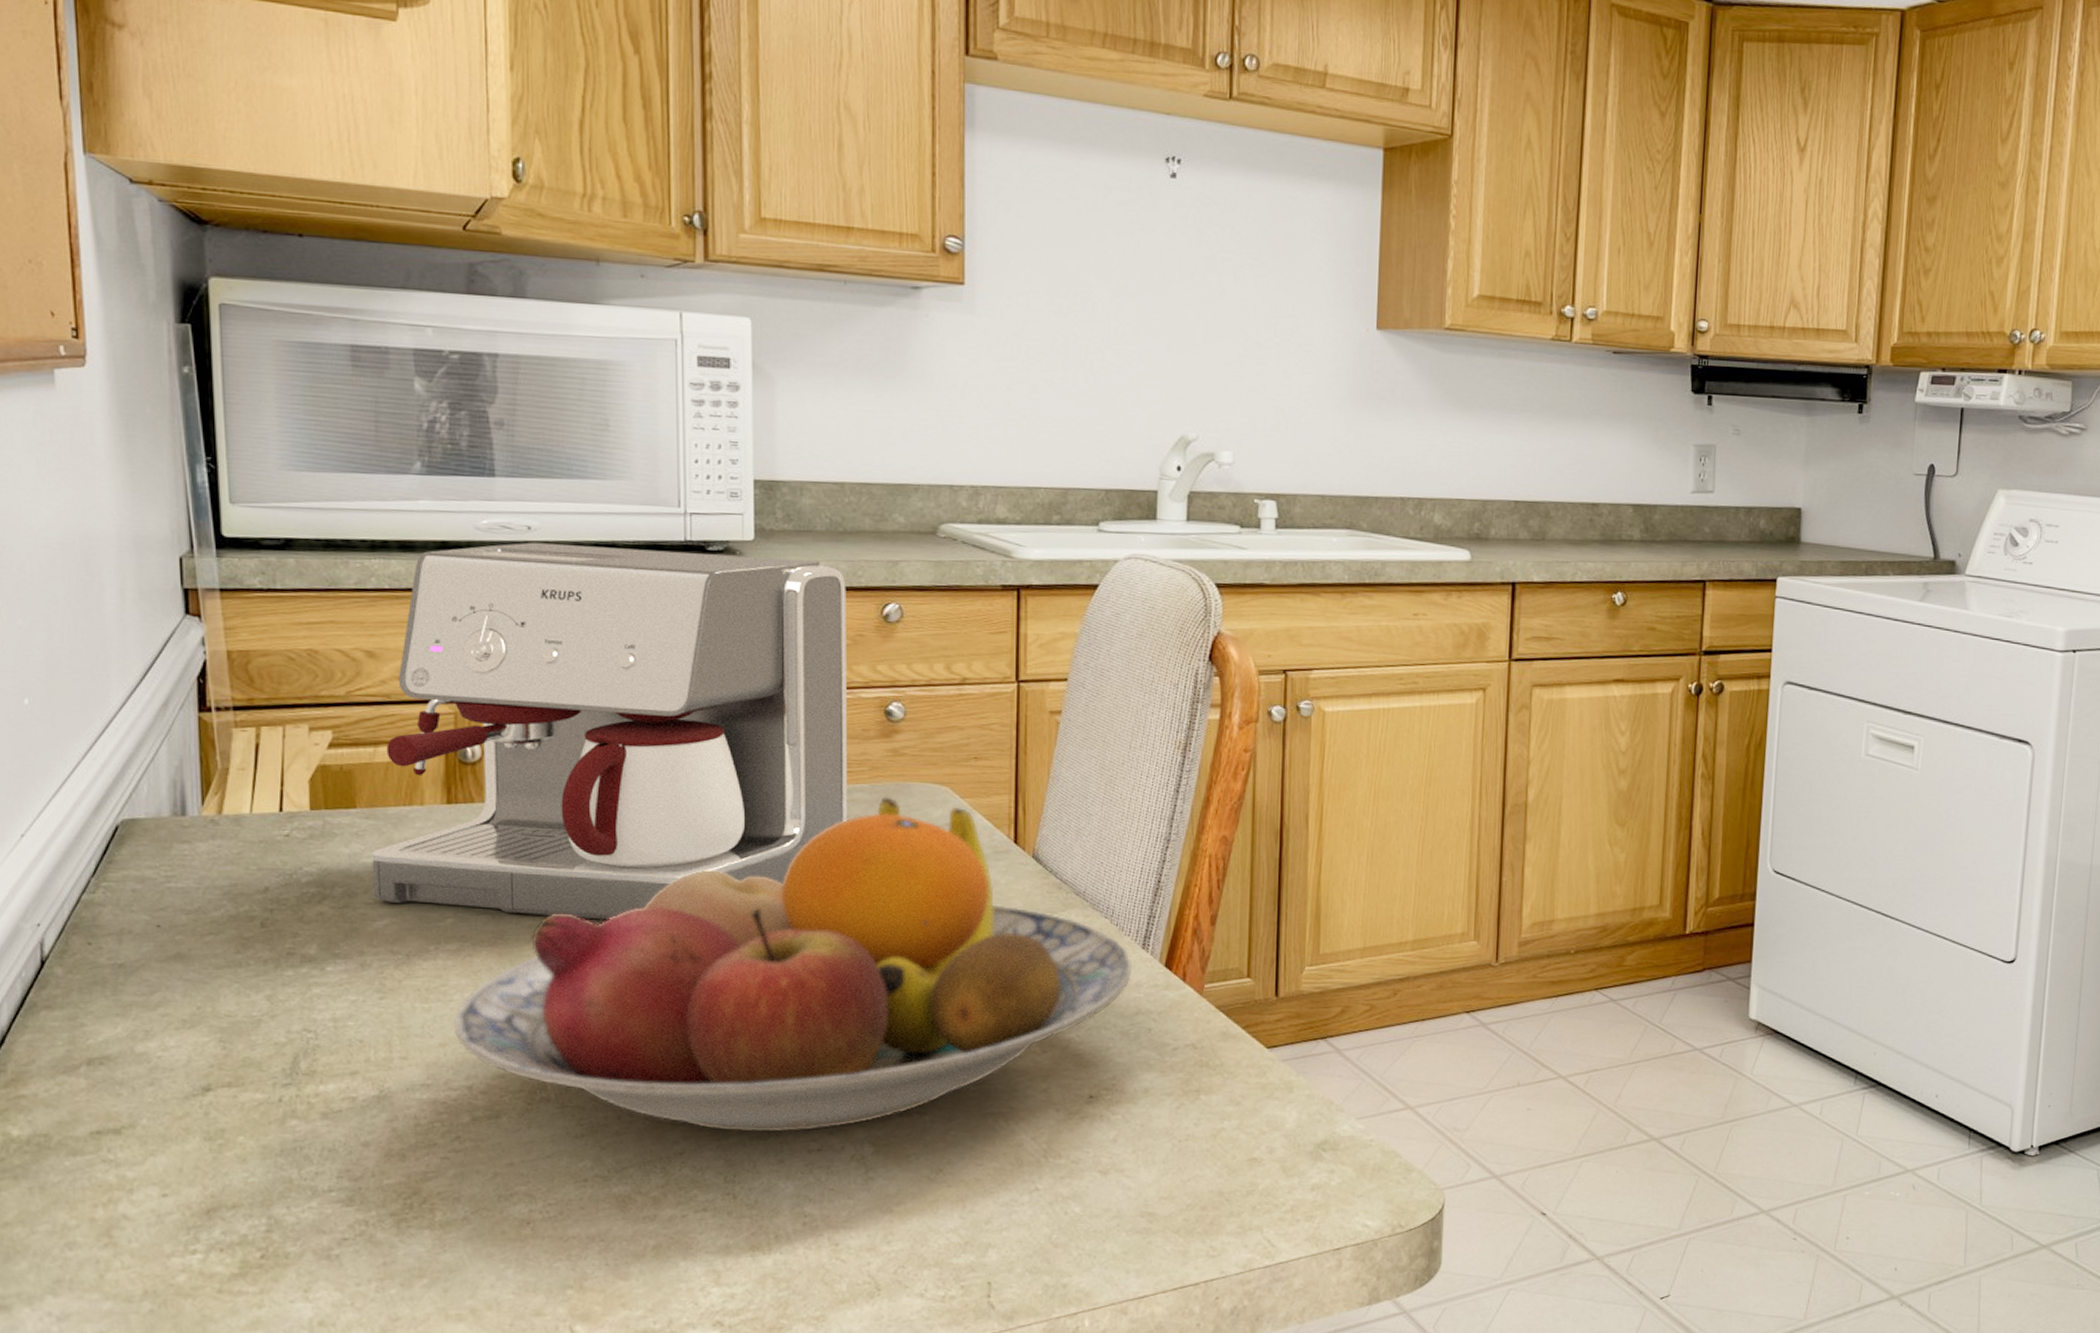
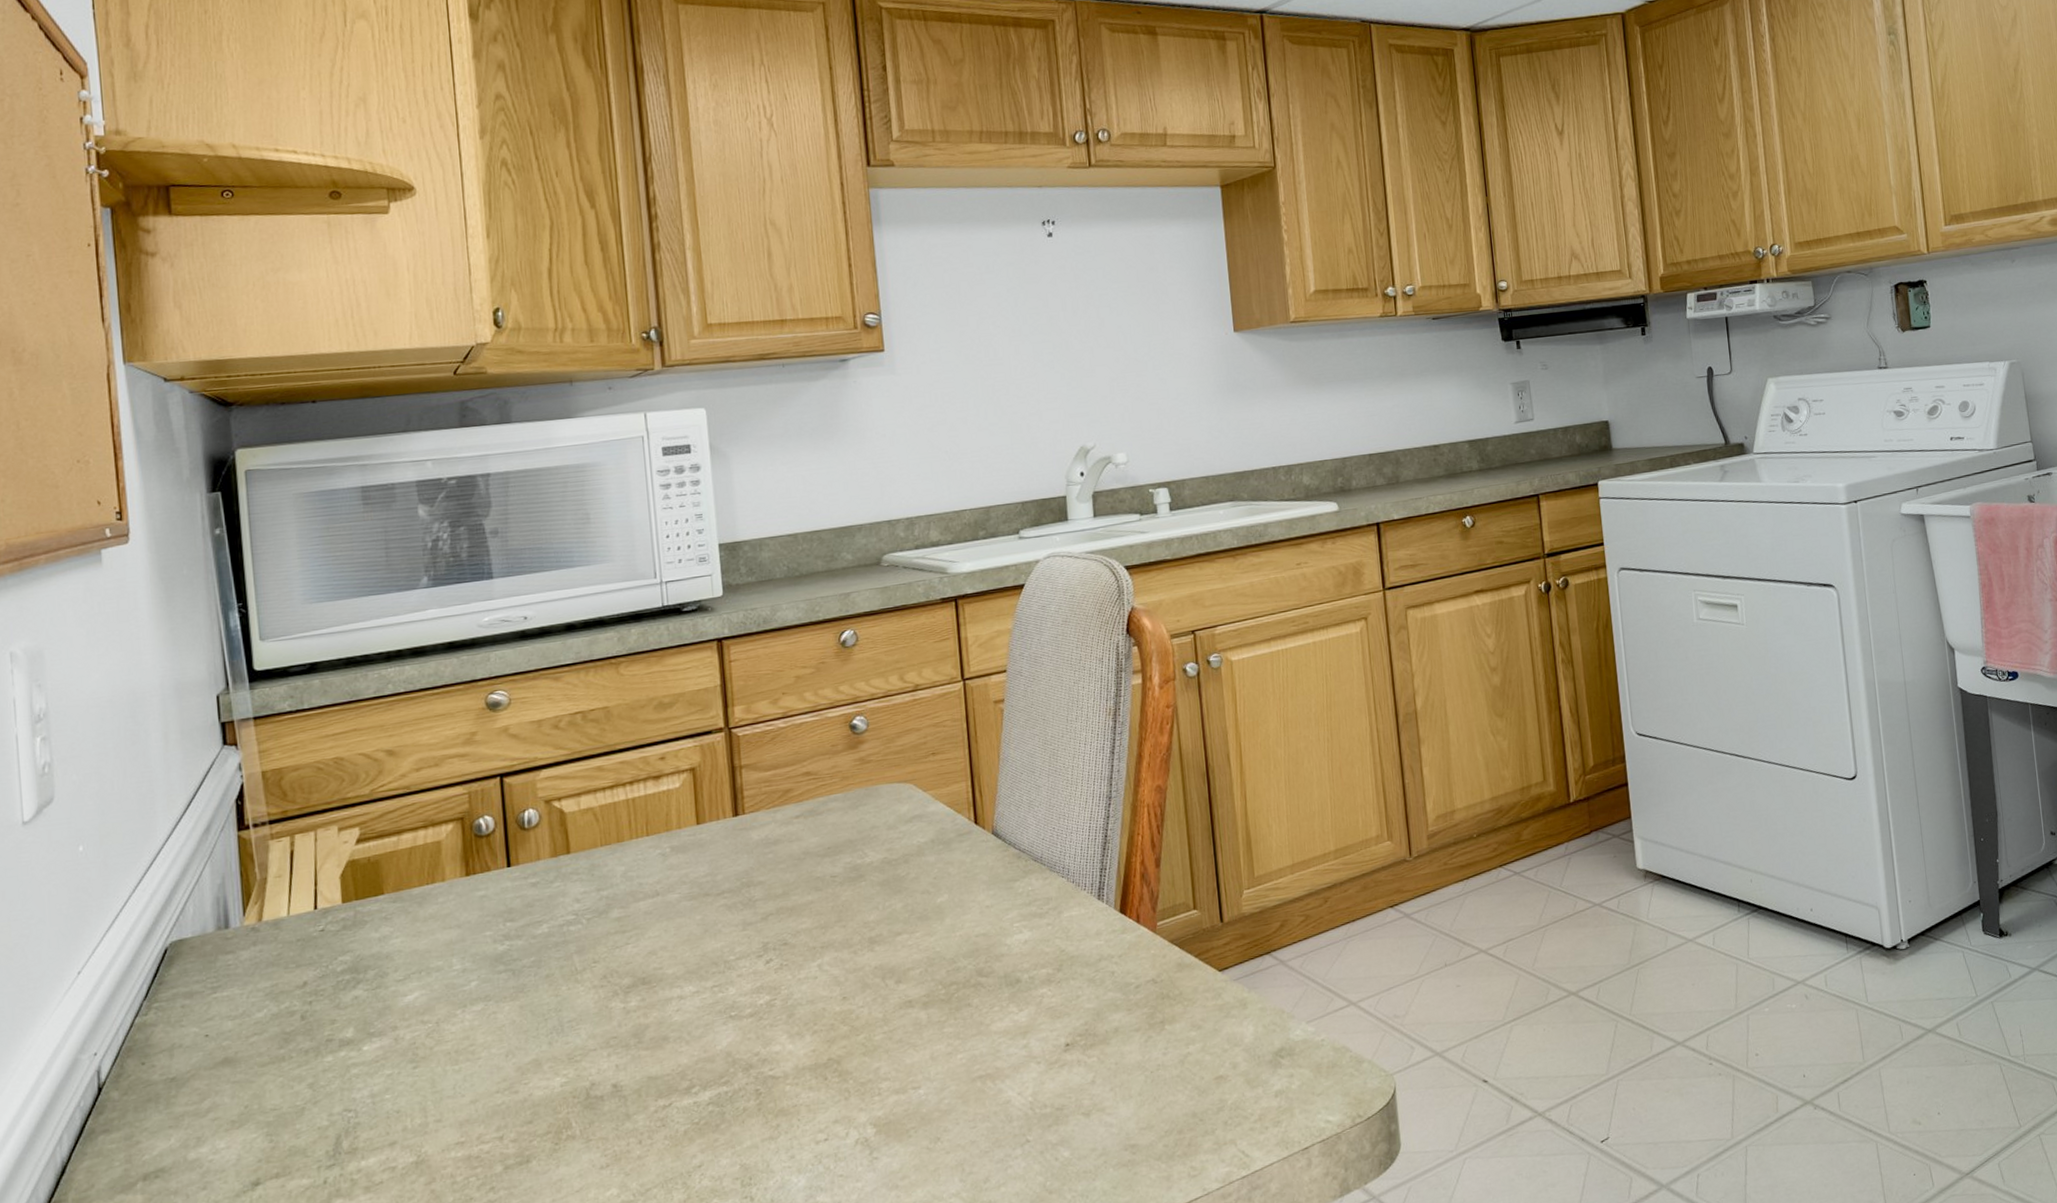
coffee maker: present [372,542,848,920] -> none [400,605,826,977]
fruit bowl: present [453,796,1133,1133] -> none [482,799,1092,1139]

